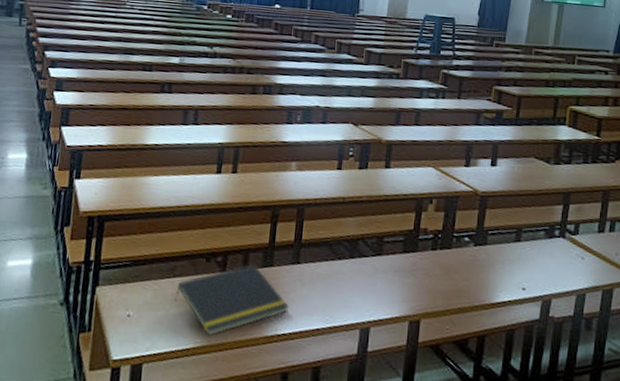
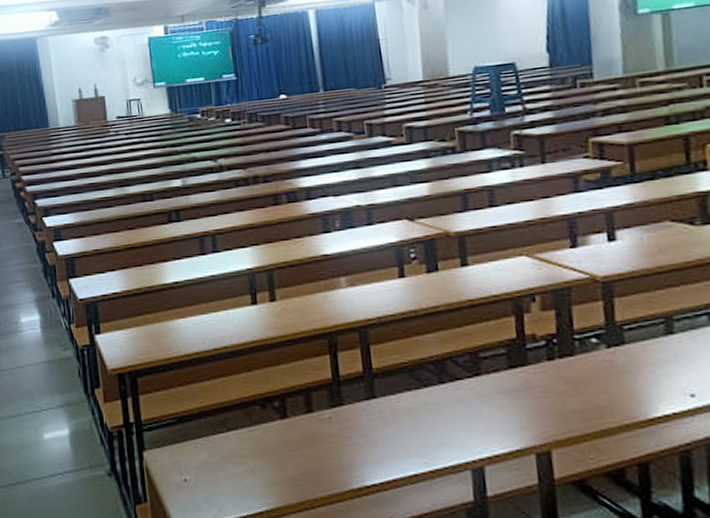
notepad: present [174,264,290,336] -> none [233,405,375,496]

